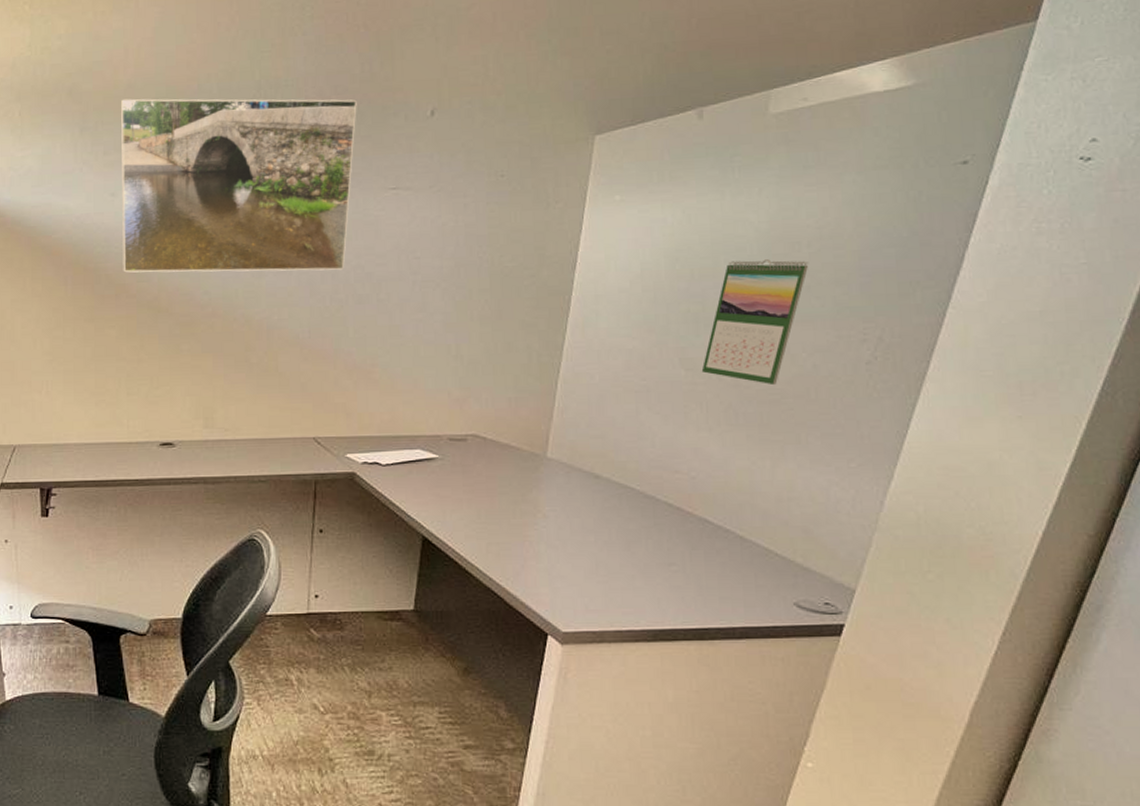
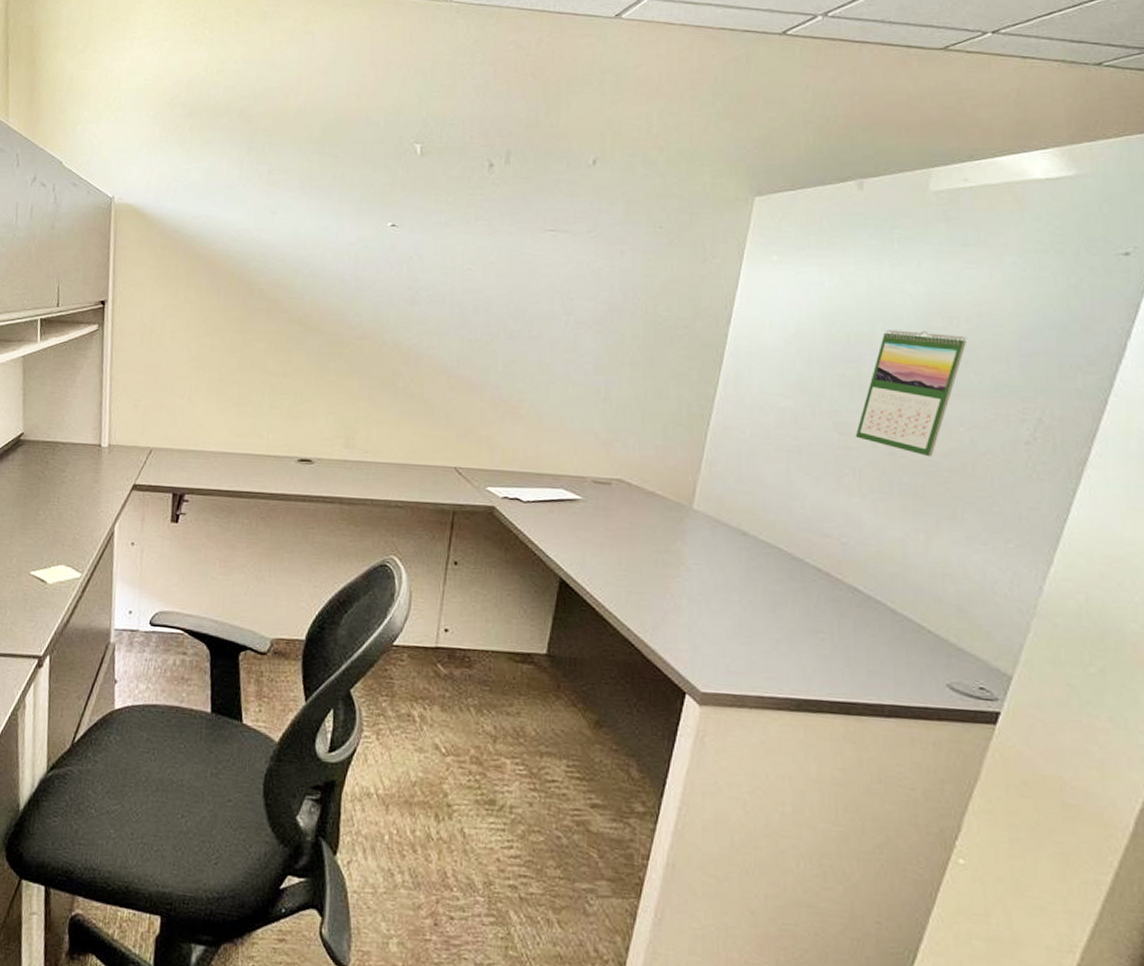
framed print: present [120,98,357,273] -> none [276,124,521,304]

